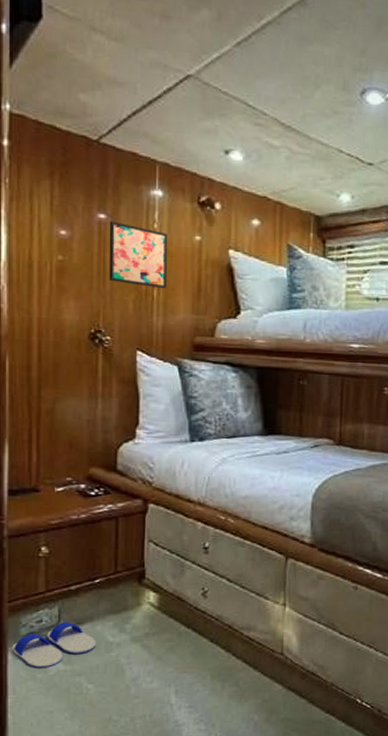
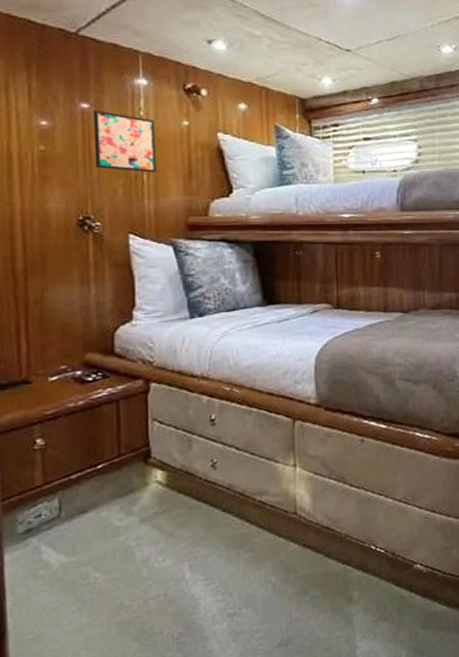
flip-flop: present [12,622,96,668] -> none [9,512,102,566]

